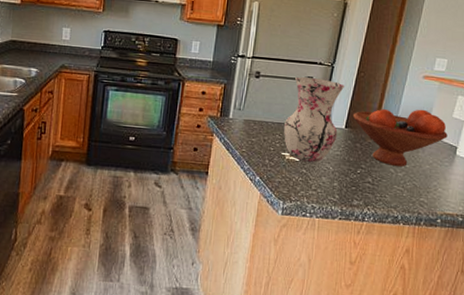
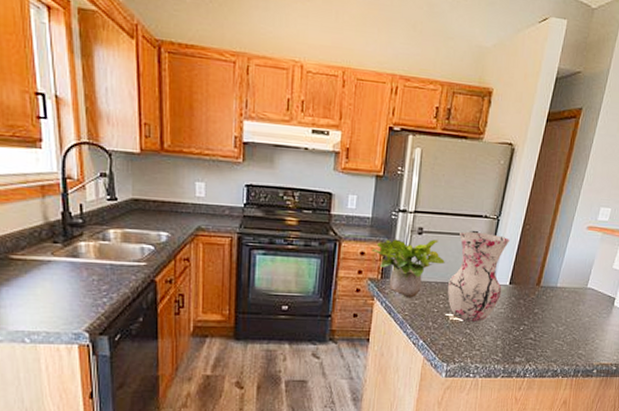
potted plant: none [212,81,281,136] -> present [372,239,445,298]
fruit bowl: present [352,108,448,167] -> none [517,261,607,322]

